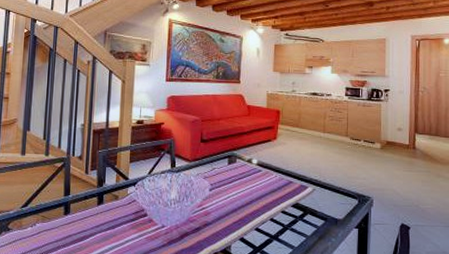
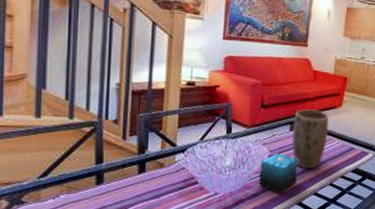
candle: none [201,187,238,228] -> present [258,153,298,194]
plant pot: none [231,143,266,202] -> present [292,109,329,168]

